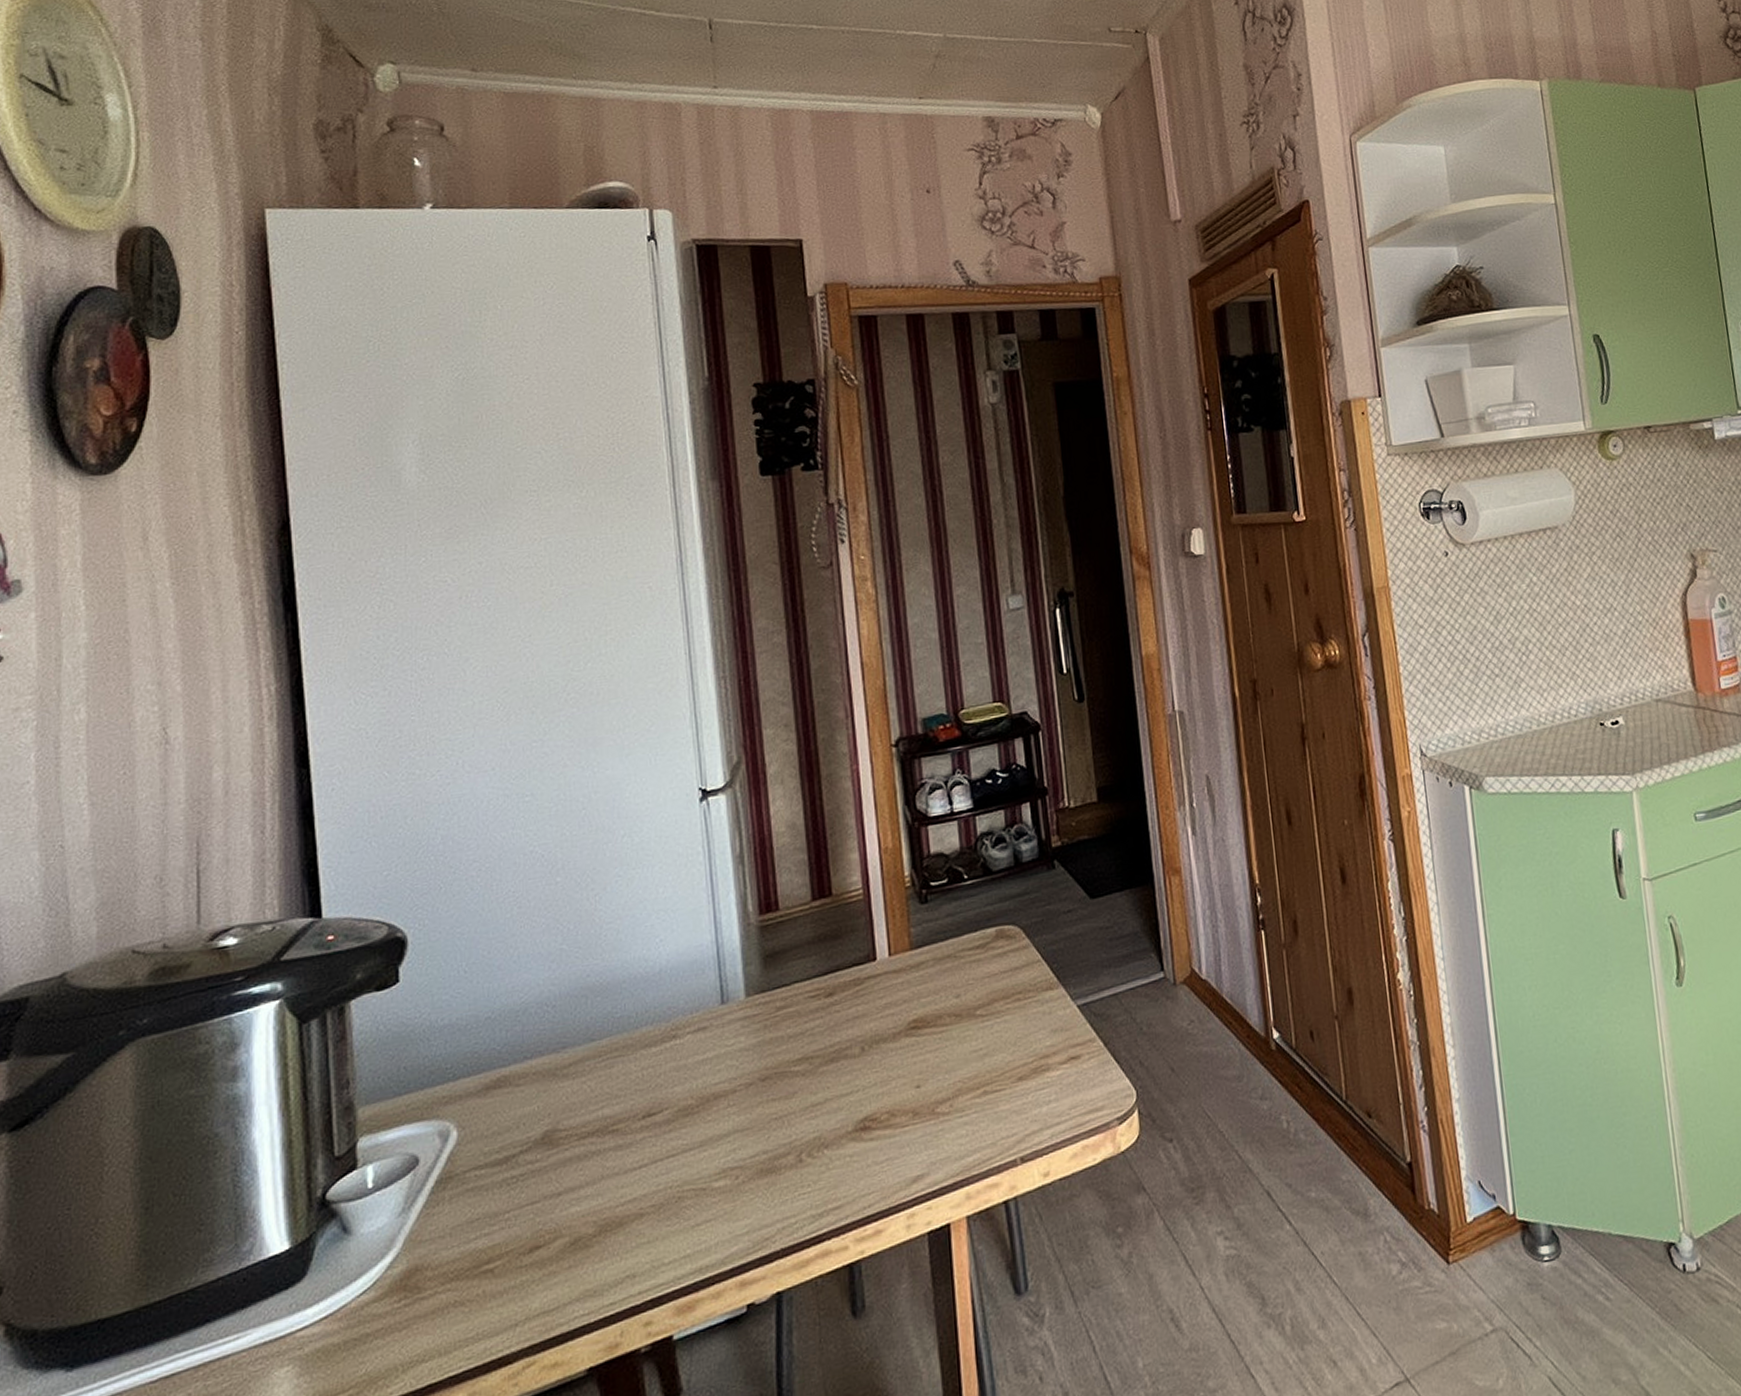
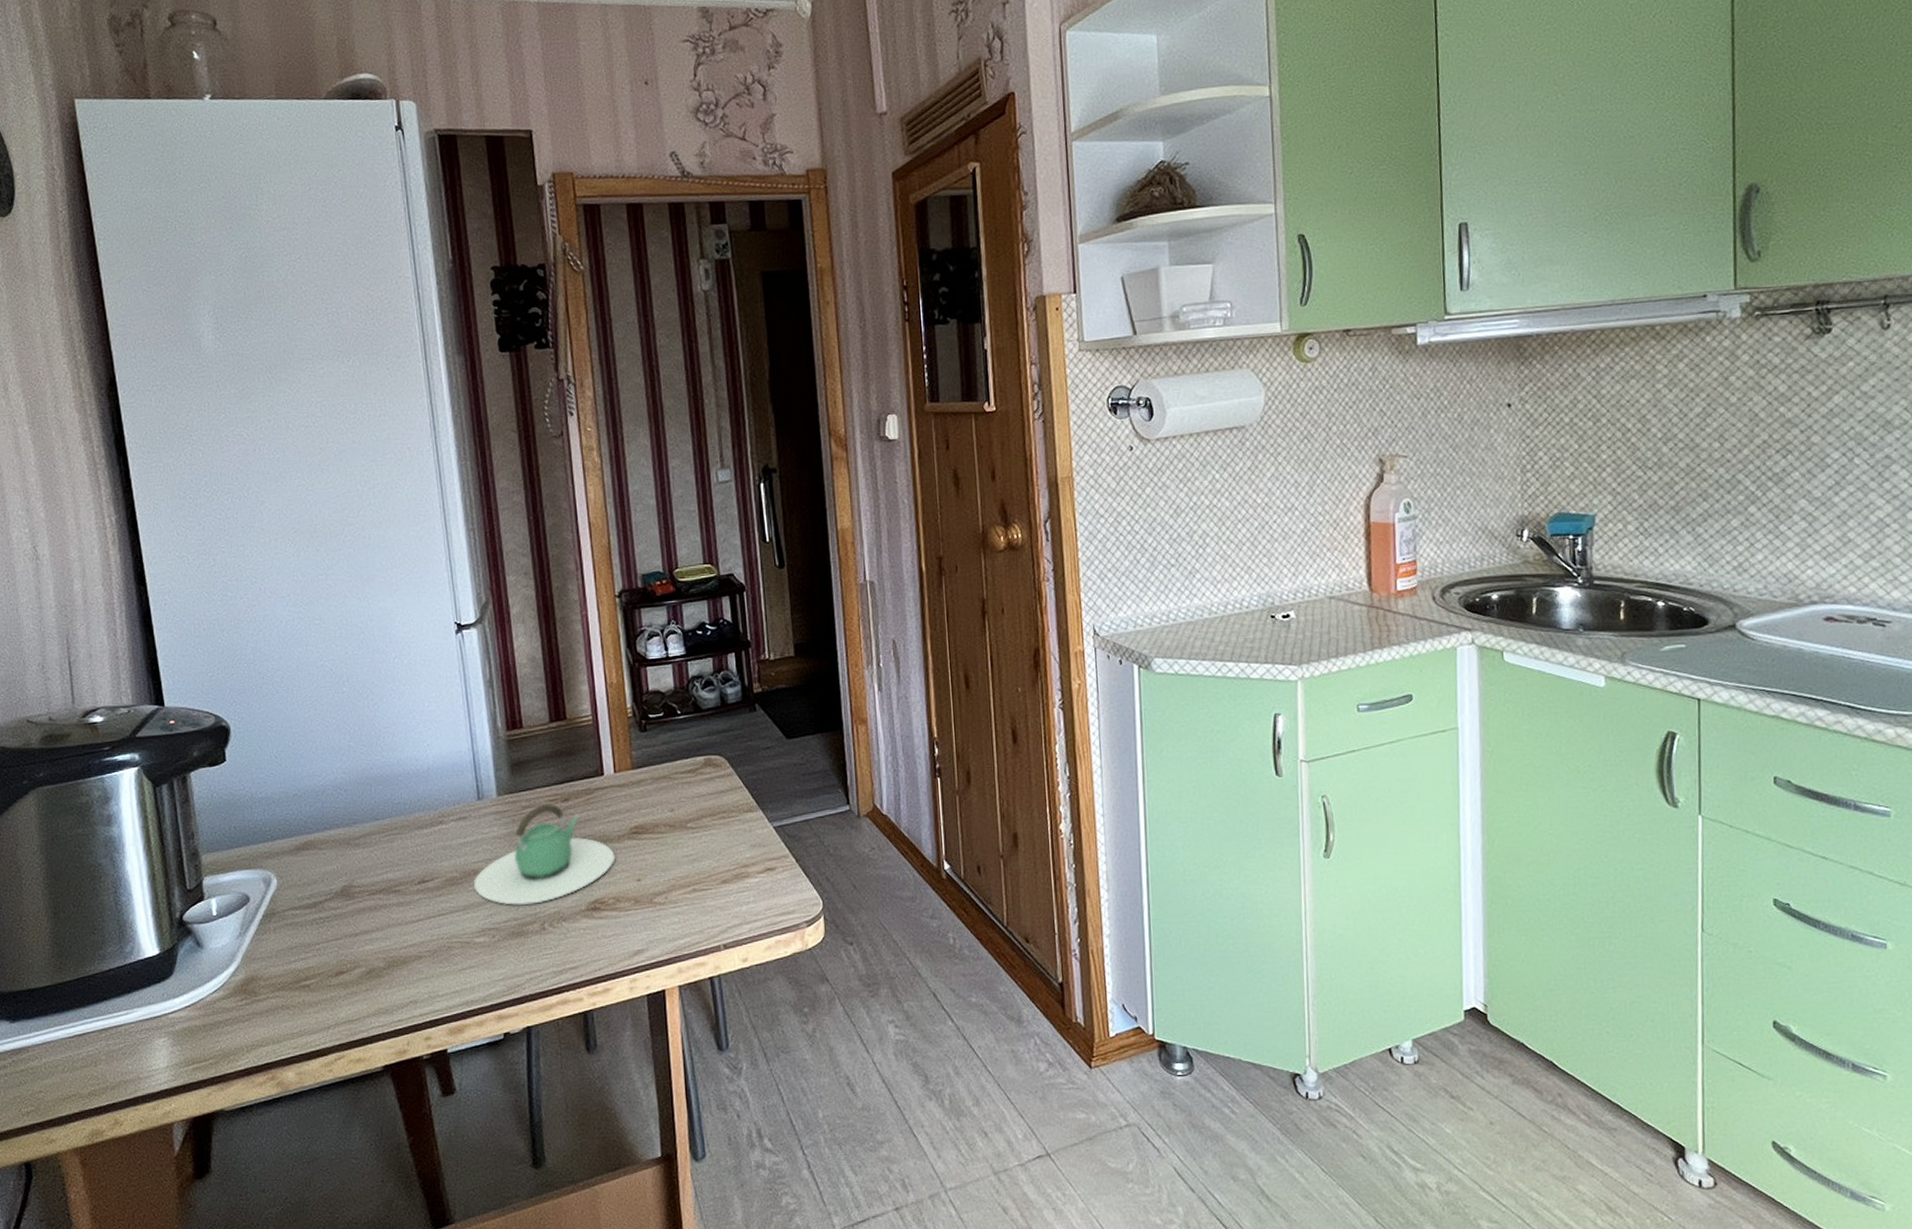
teapot: none [713,999,890,1135] -> present [473,803,616,906]

